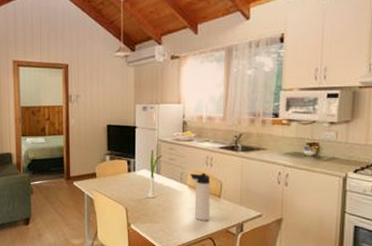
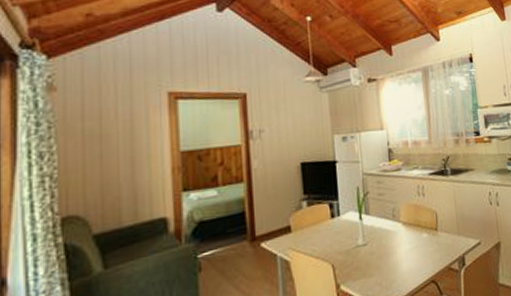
thermos bottle: present [190,172,211,221] -> none [402,204,430,263]

